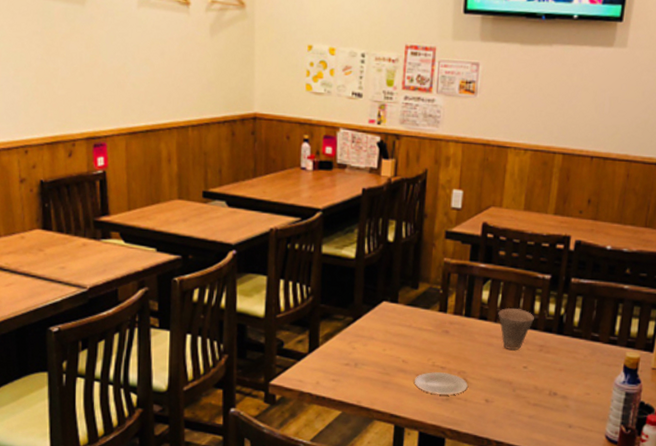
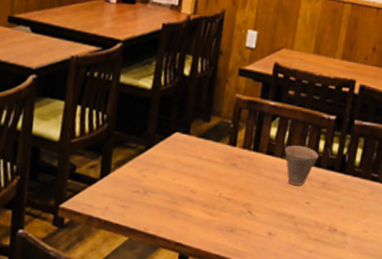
plate: present [415,372,468,395] -> none [201,203,252,226]

